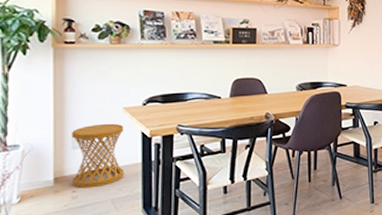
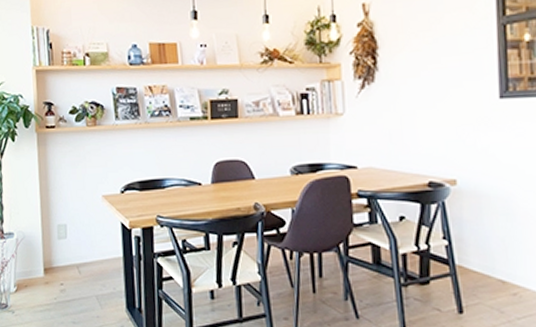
side table: present [72,123,124,189] -> none [57,212,106,282]

